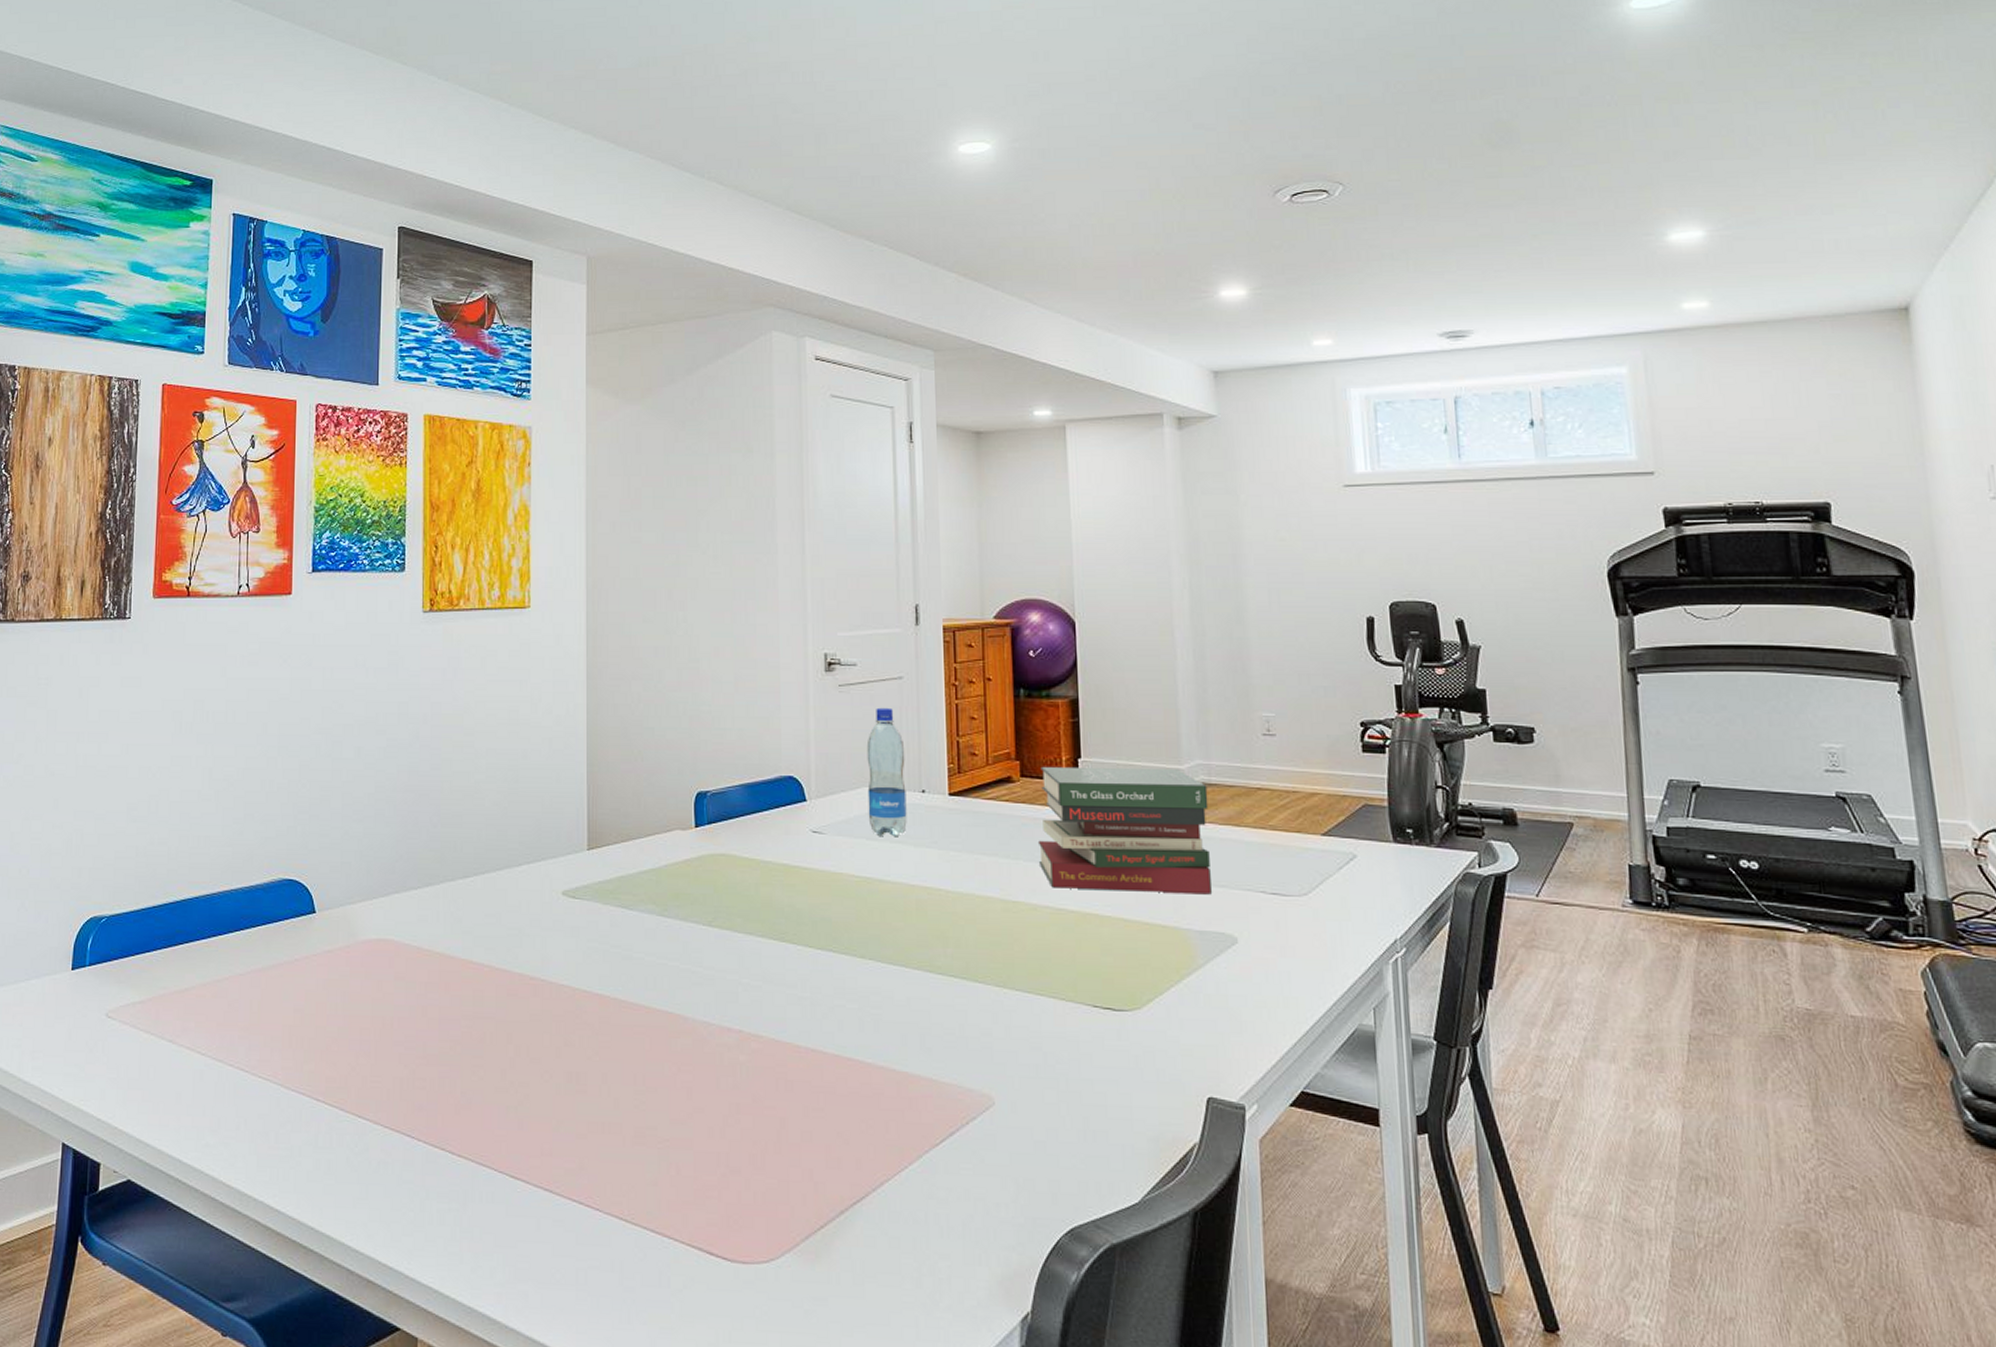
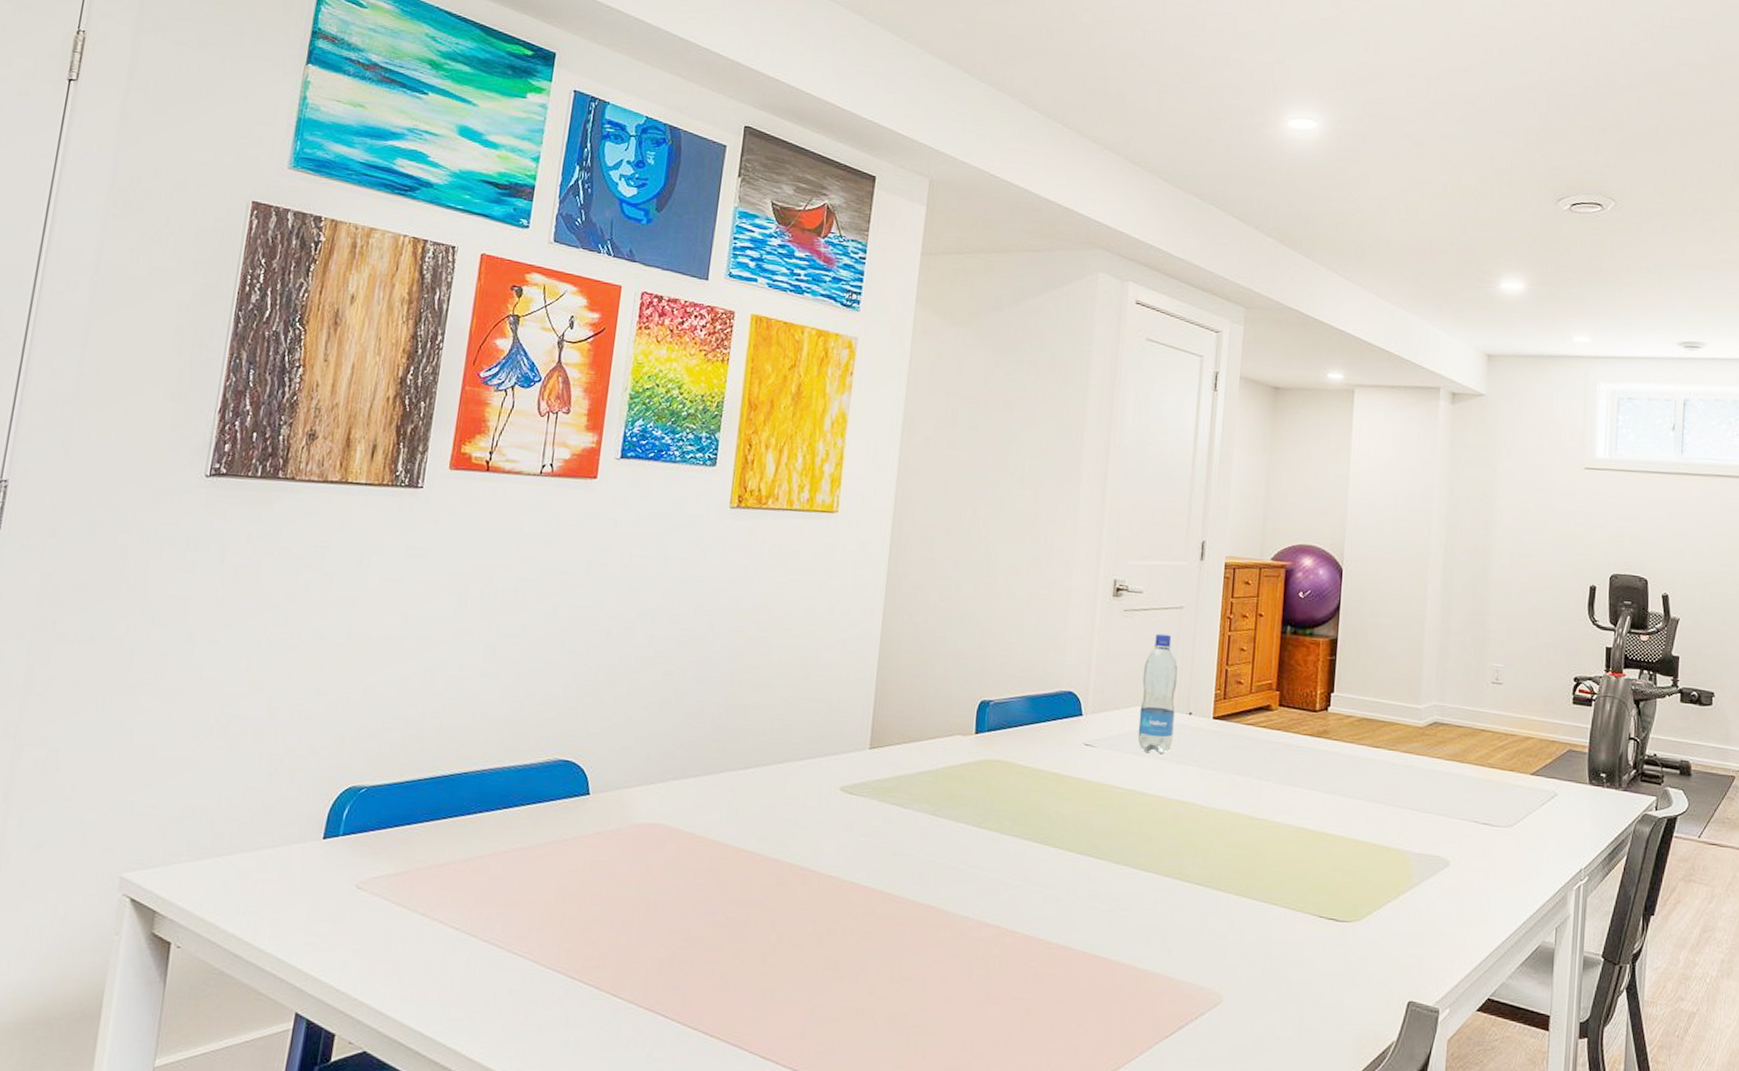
books: present [1037,766,1212,895] -> none [1286,697,1440,822]

